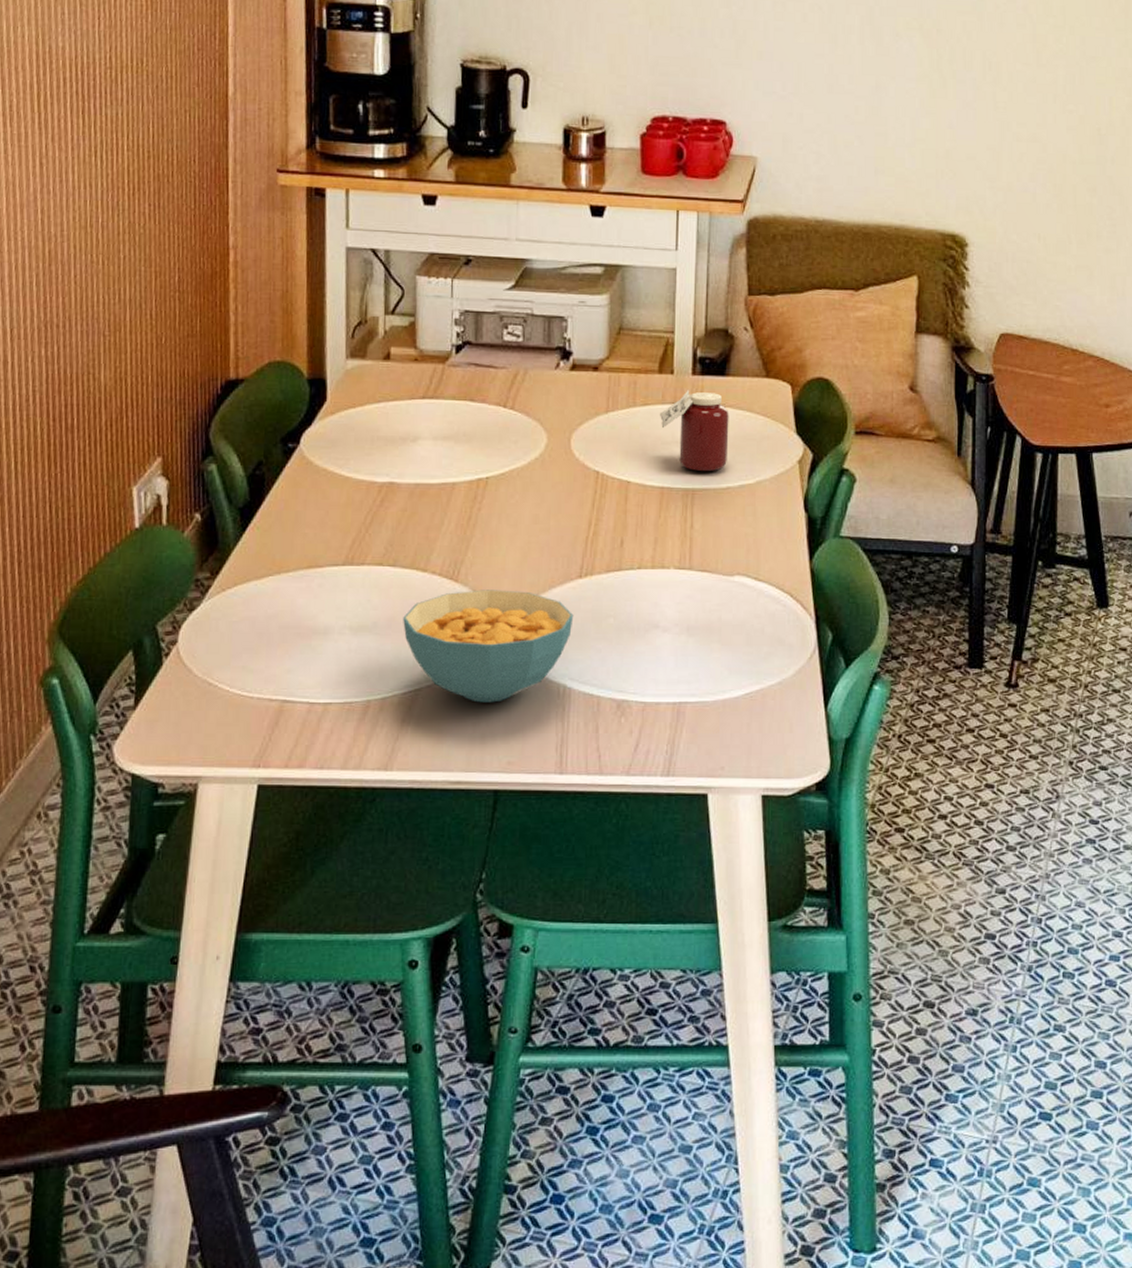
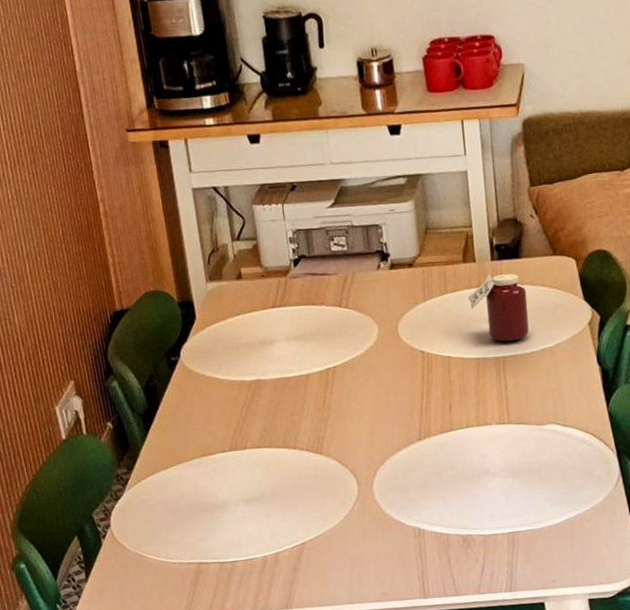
cereal bowl: present [403,589,574,703] -> none [283,456,419,549]

